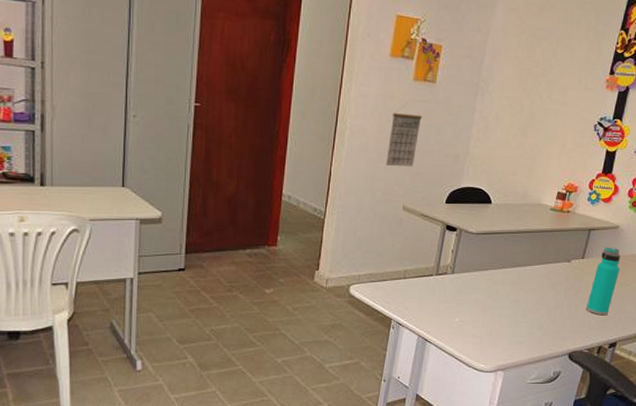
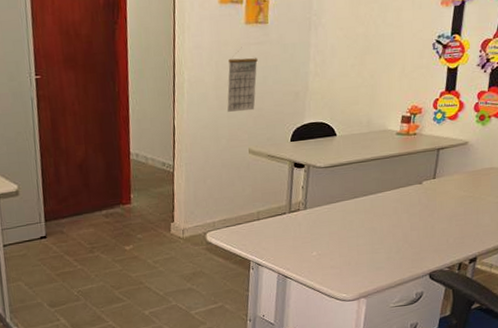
water bottle: present [585,247,620,316] -> none [442,164,473,233]

